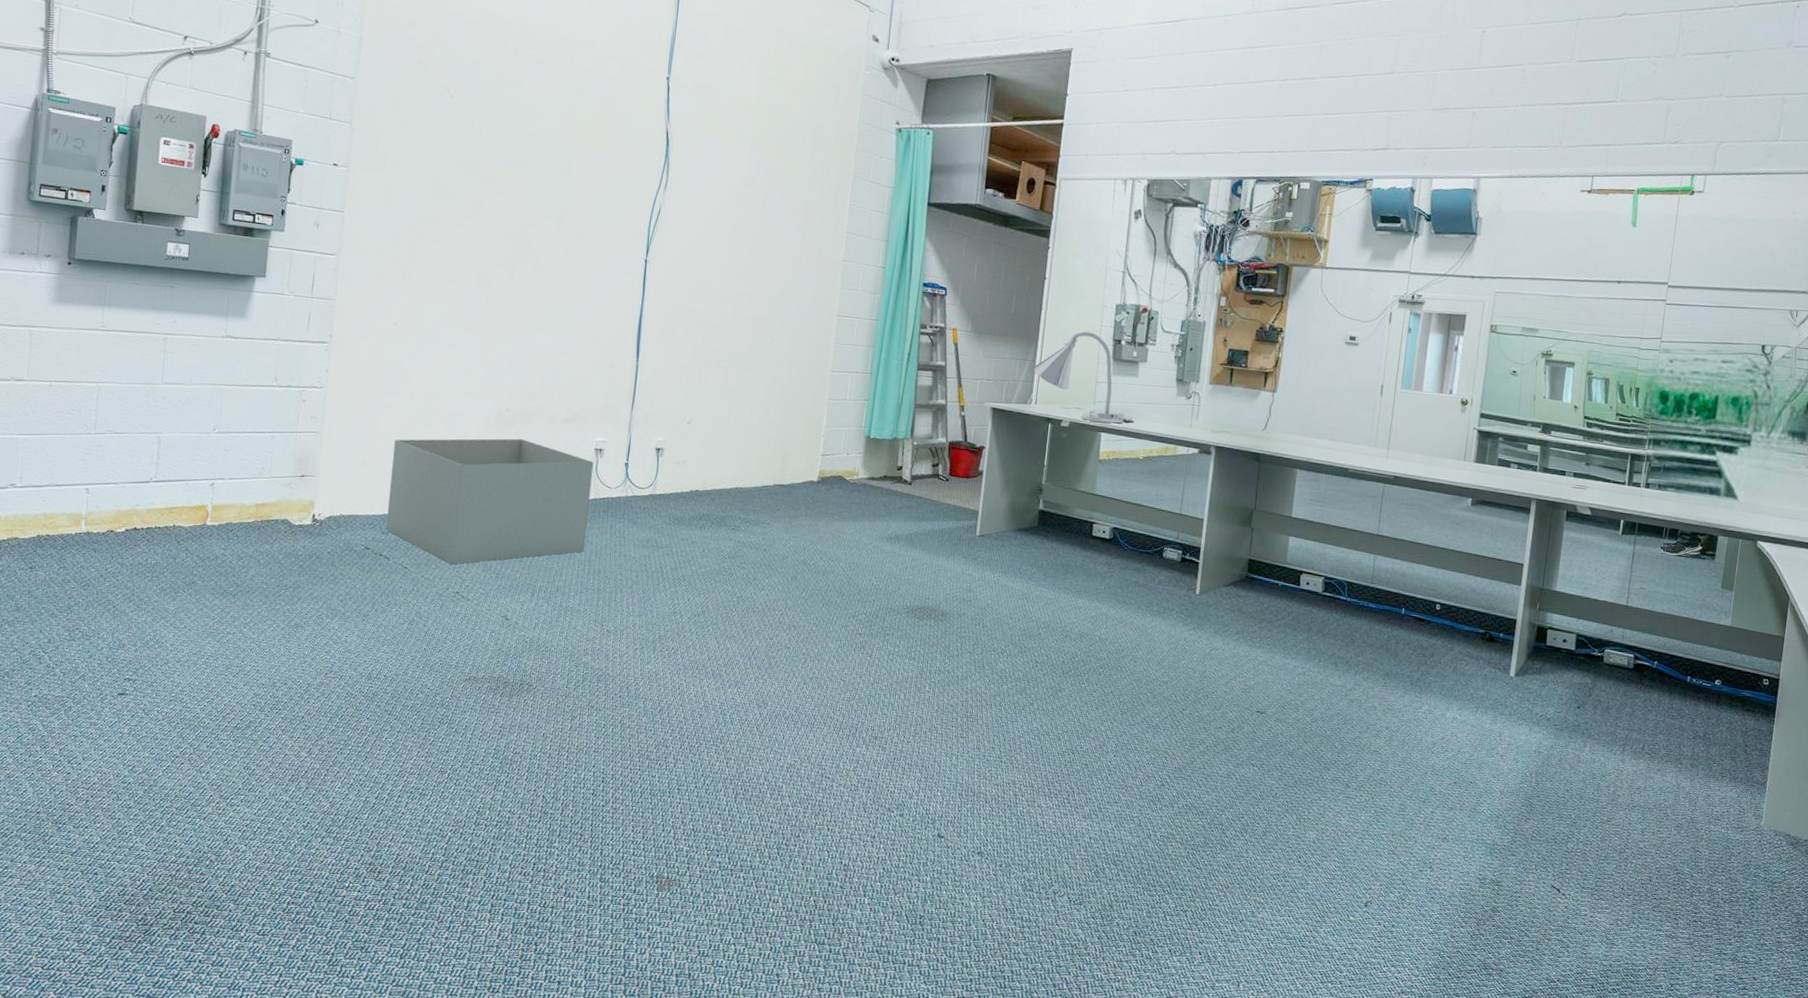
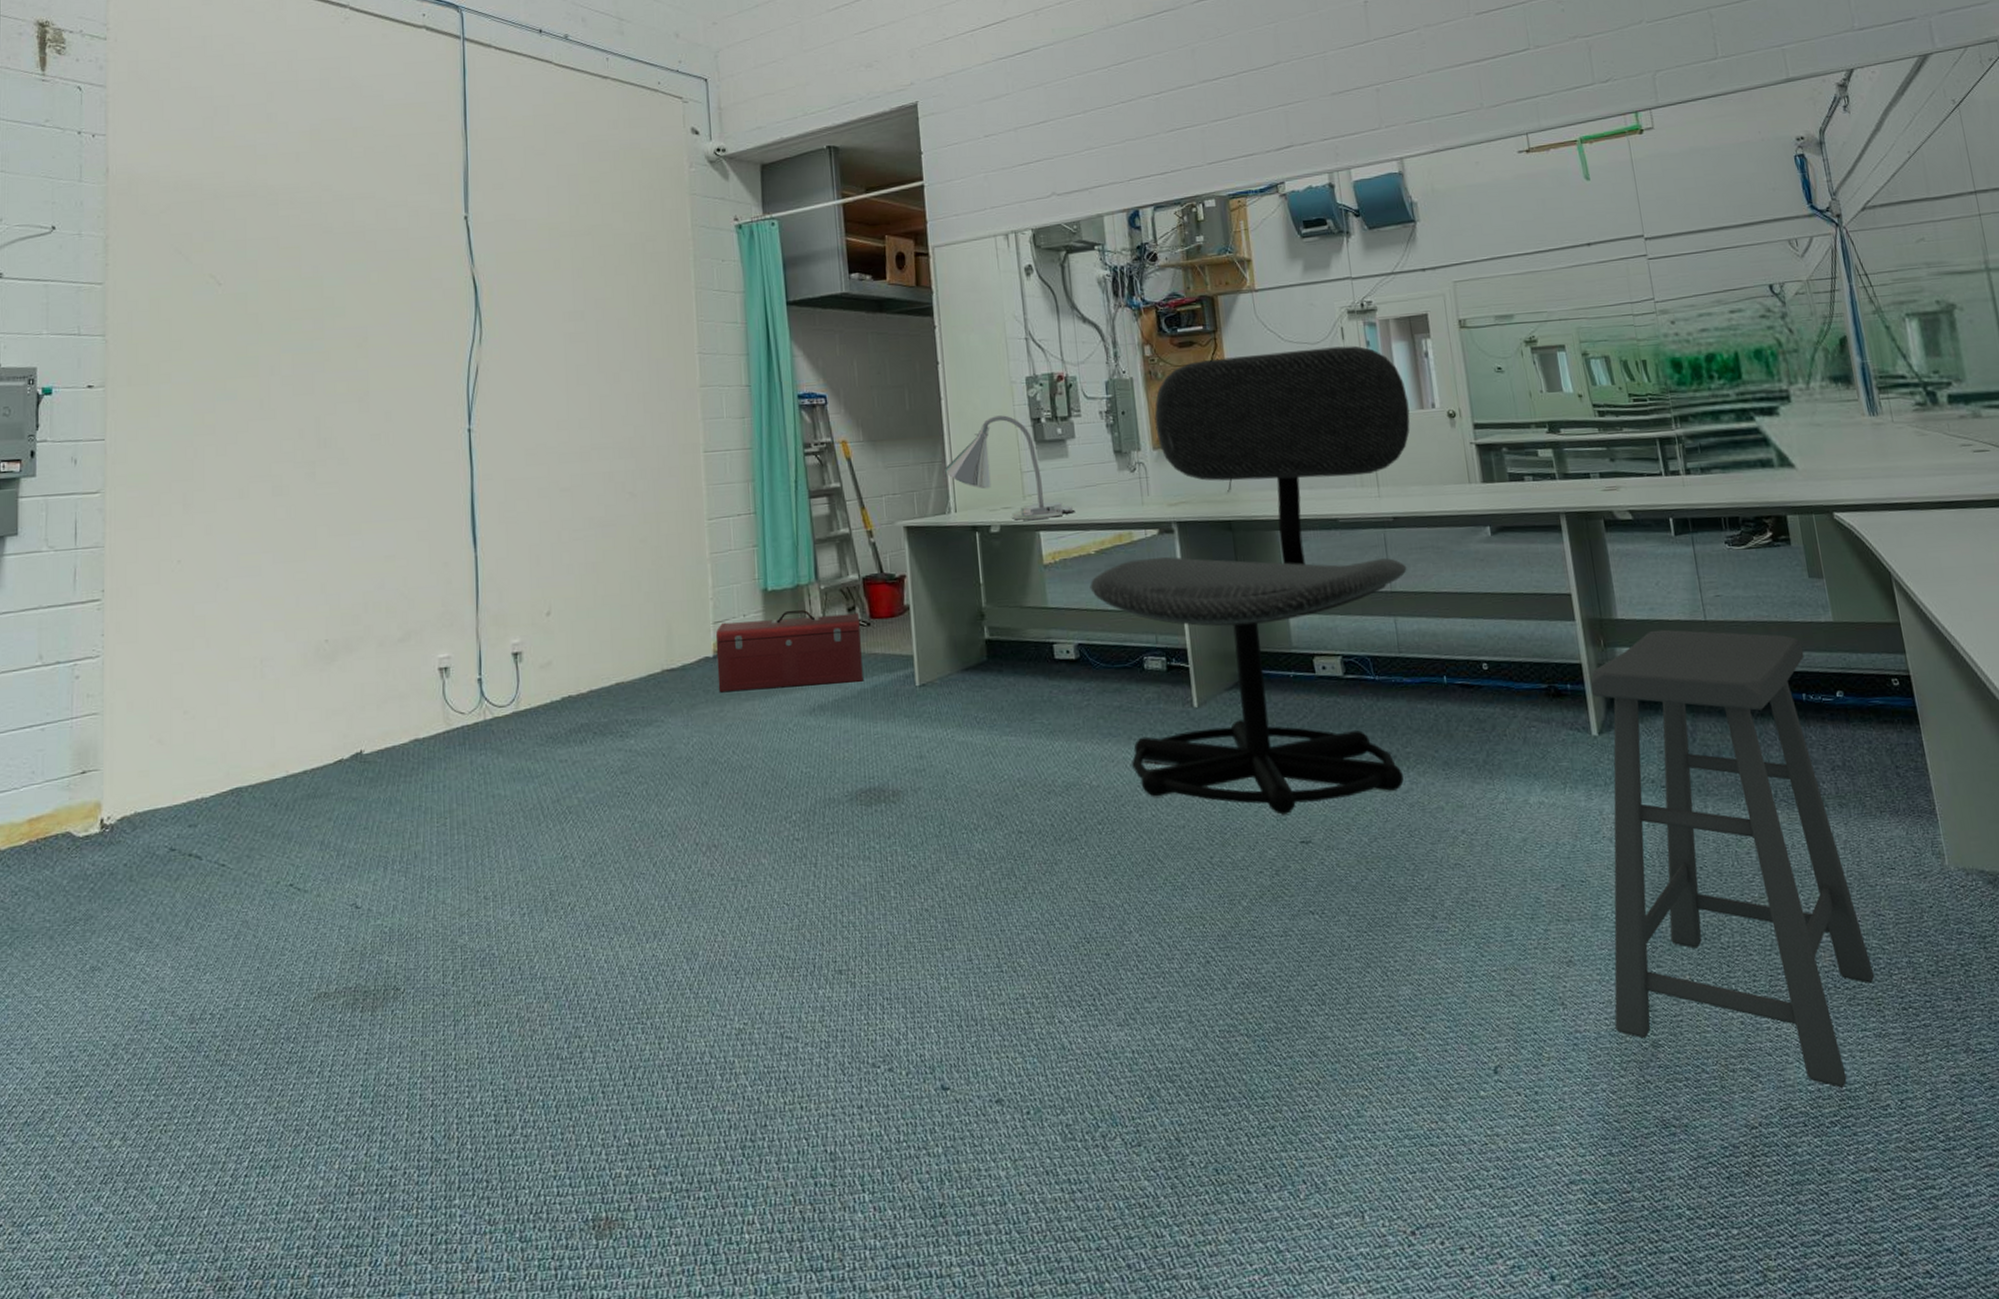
storage bin: present [385,438,594,565] -> none [192,673,443,850]
toolbox: none [817,456,941,524] -> present [715,610,863,693]
office chair: none [1132,318,1432,689] -> present [1090,345,1410,815]
stool: none [1467,605,1700,967] -> present [1590,629,1875,1088]

